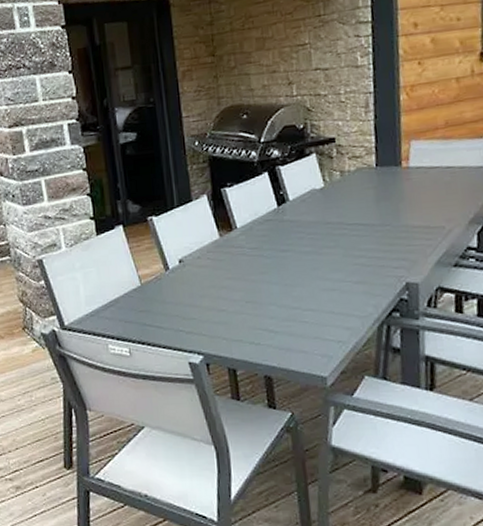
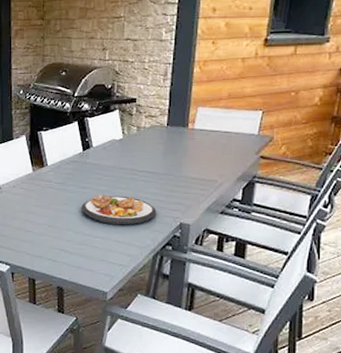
plate: none [283,256,376,293] -> present [81,194,157,225]

